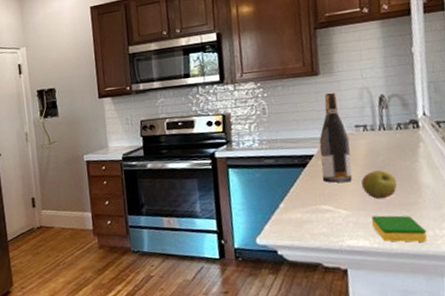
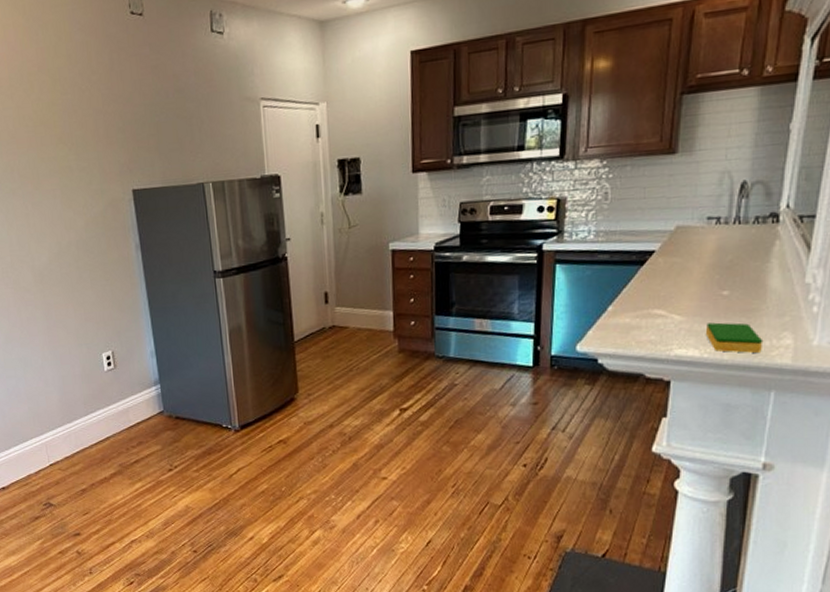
wine bottle: present [319,92,353,183] -> none [660,175,698,284]
apple: present [361,170,398,199] -> none [703,271,742,304]

